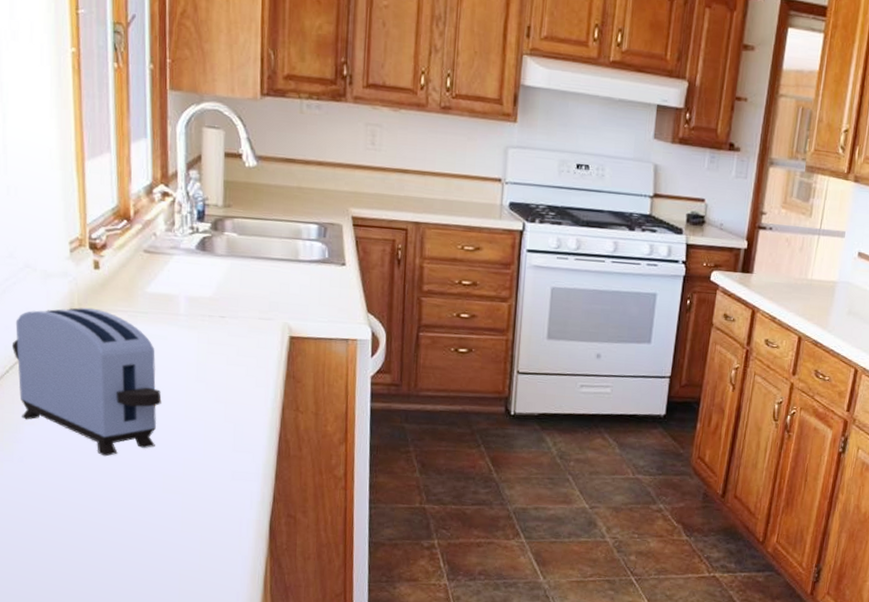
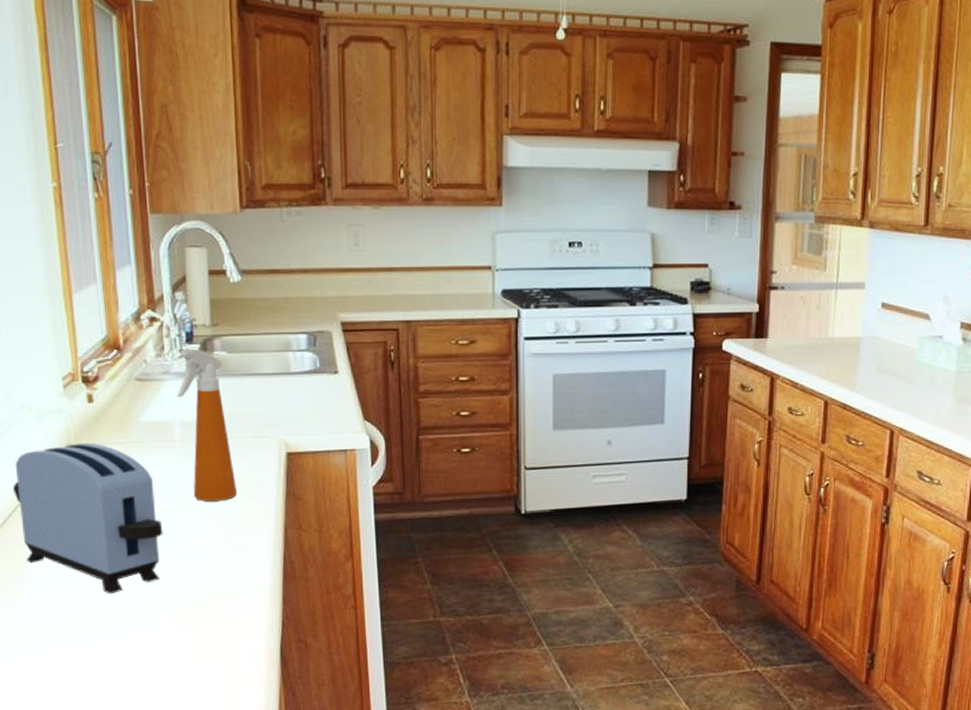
spray bottle: none [185,226,238,377] -> present [177,348,237,501]

